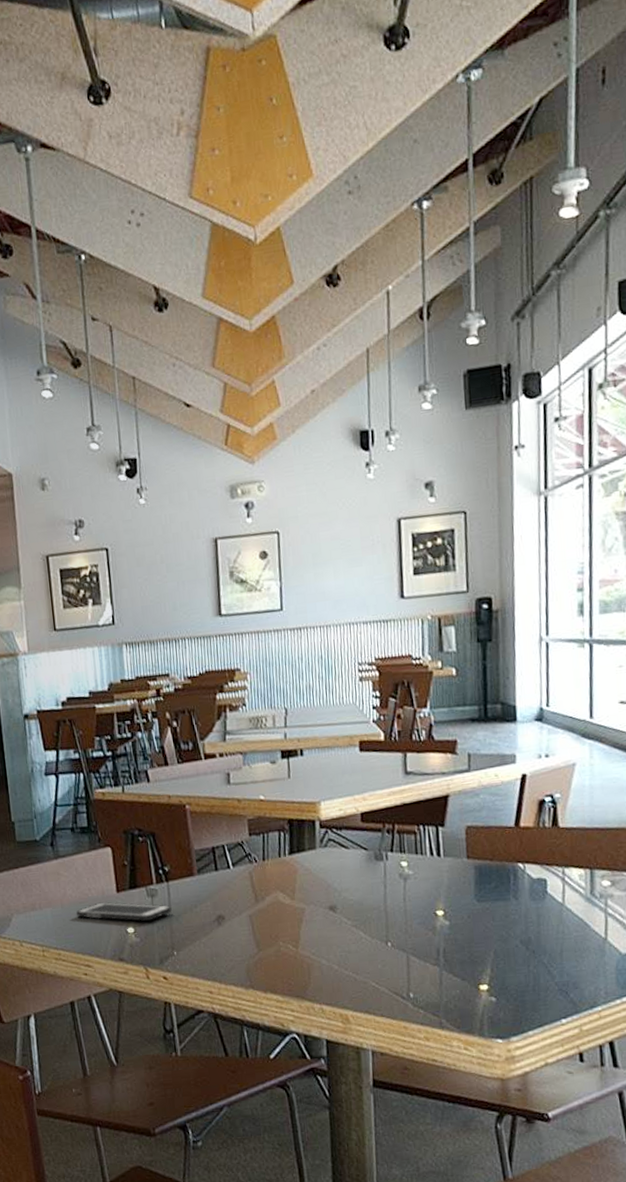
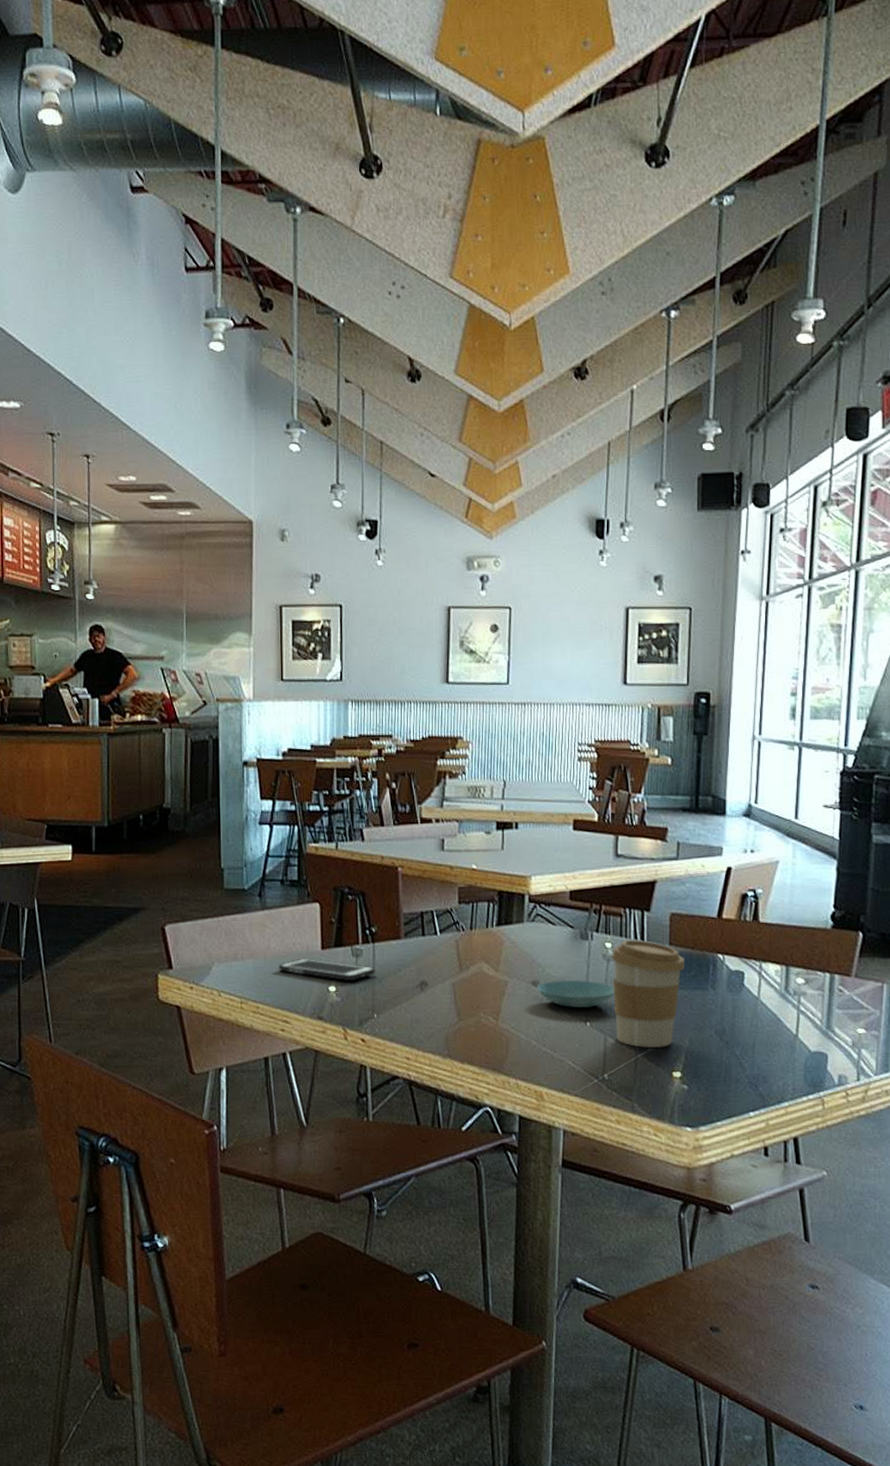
saucer: none [334,901,414,930] -> present [536,980,614,1009]
coffee cup: none [408,856,484,964] -> present [612,939,684,1049]

